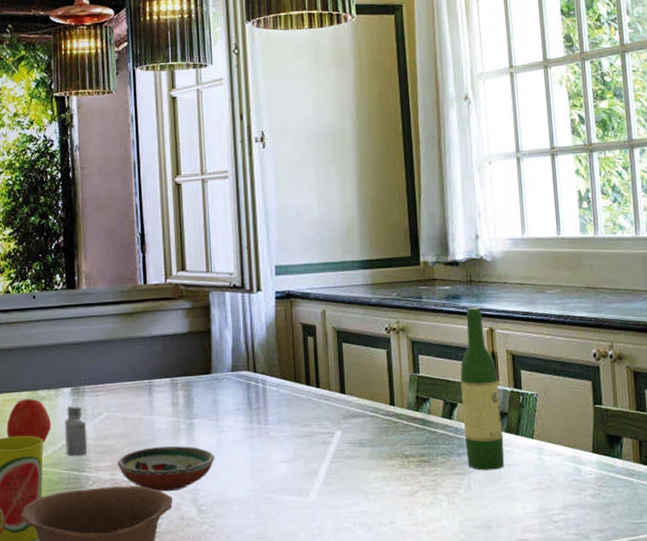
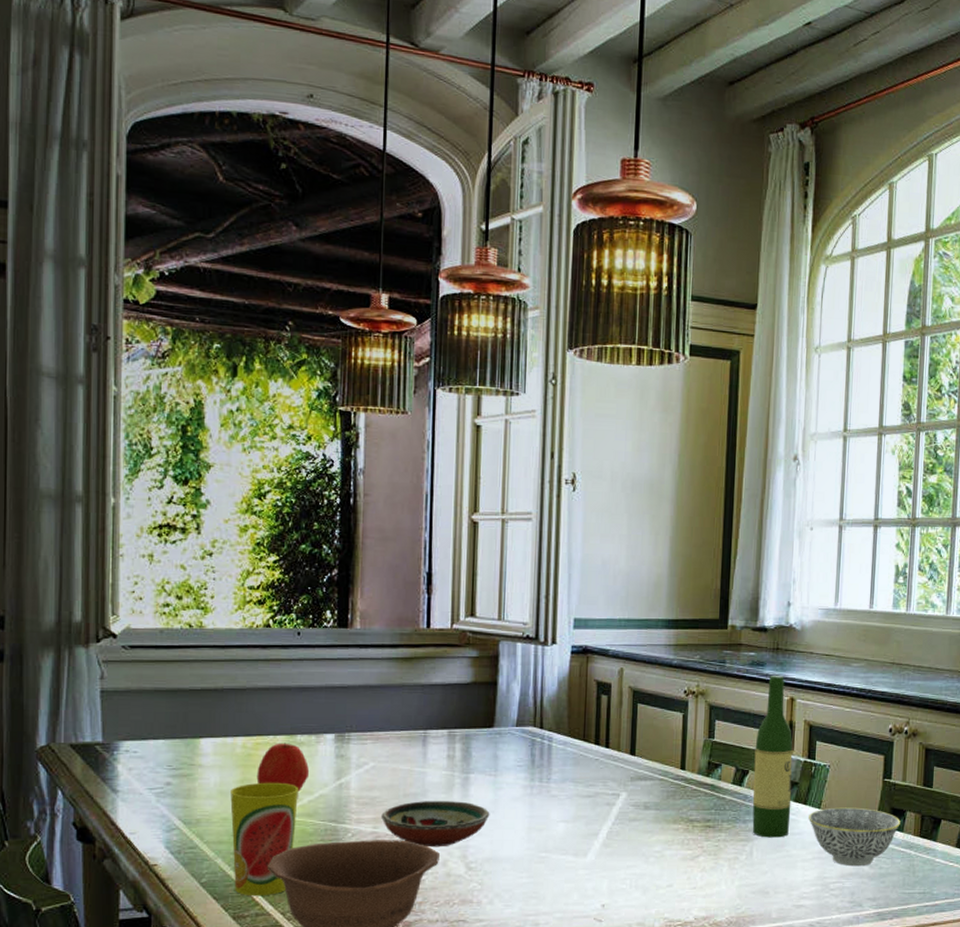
saltshaker: present [64,404,88,456] -> none [323,752,350,806]
bowl: none [522,435,618,497] -> present [809,807,901,867]

